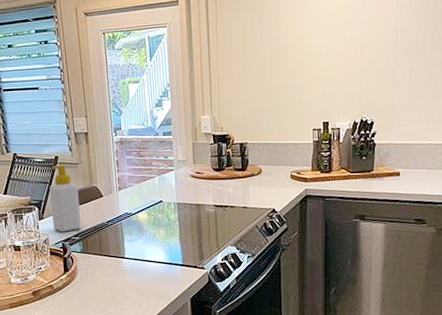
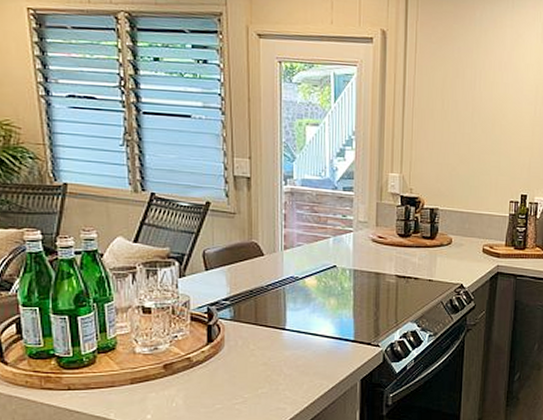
soap bottle: present [50,164,82,232] -> none [196,212,234,294]

